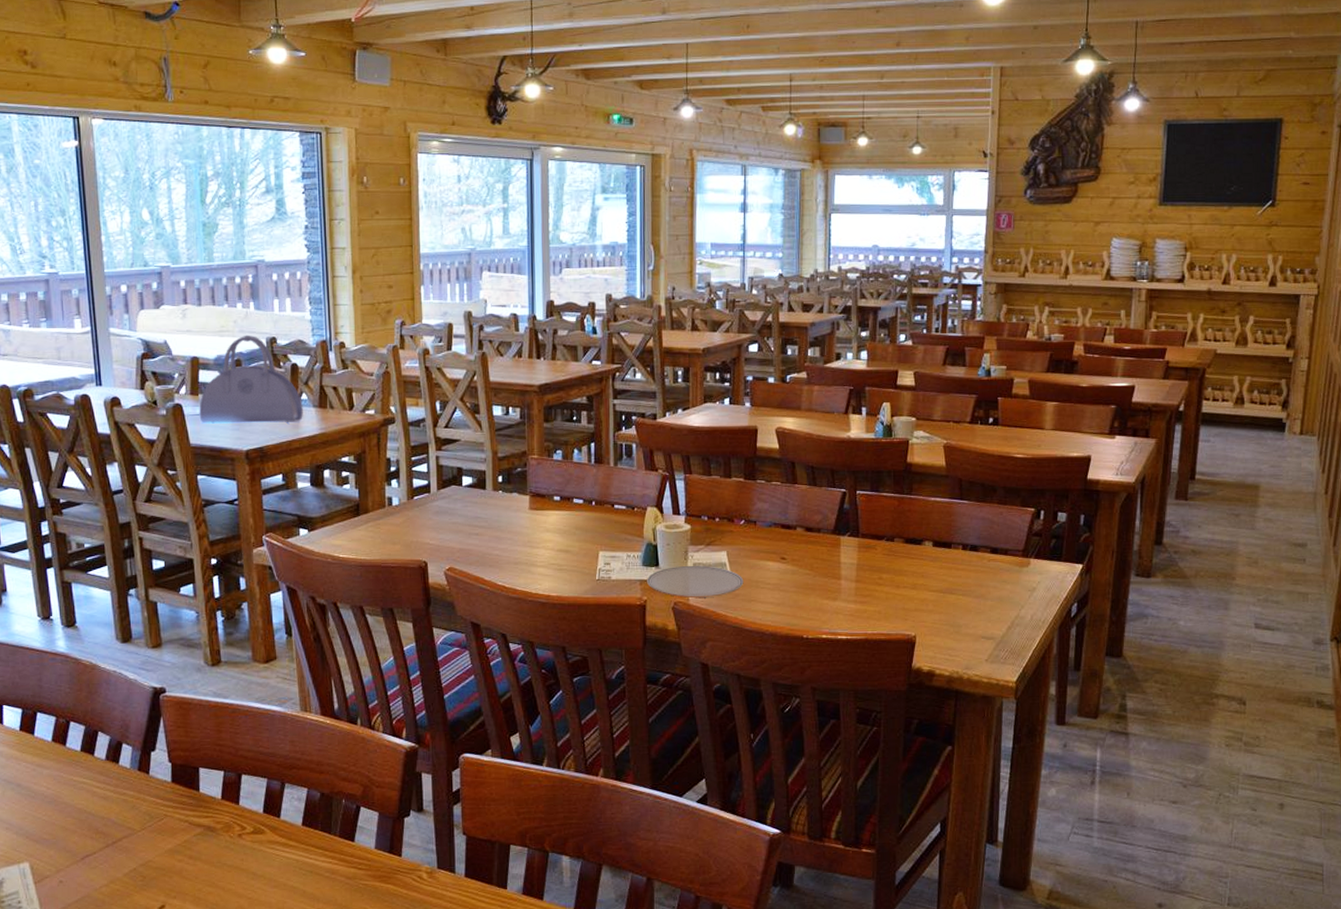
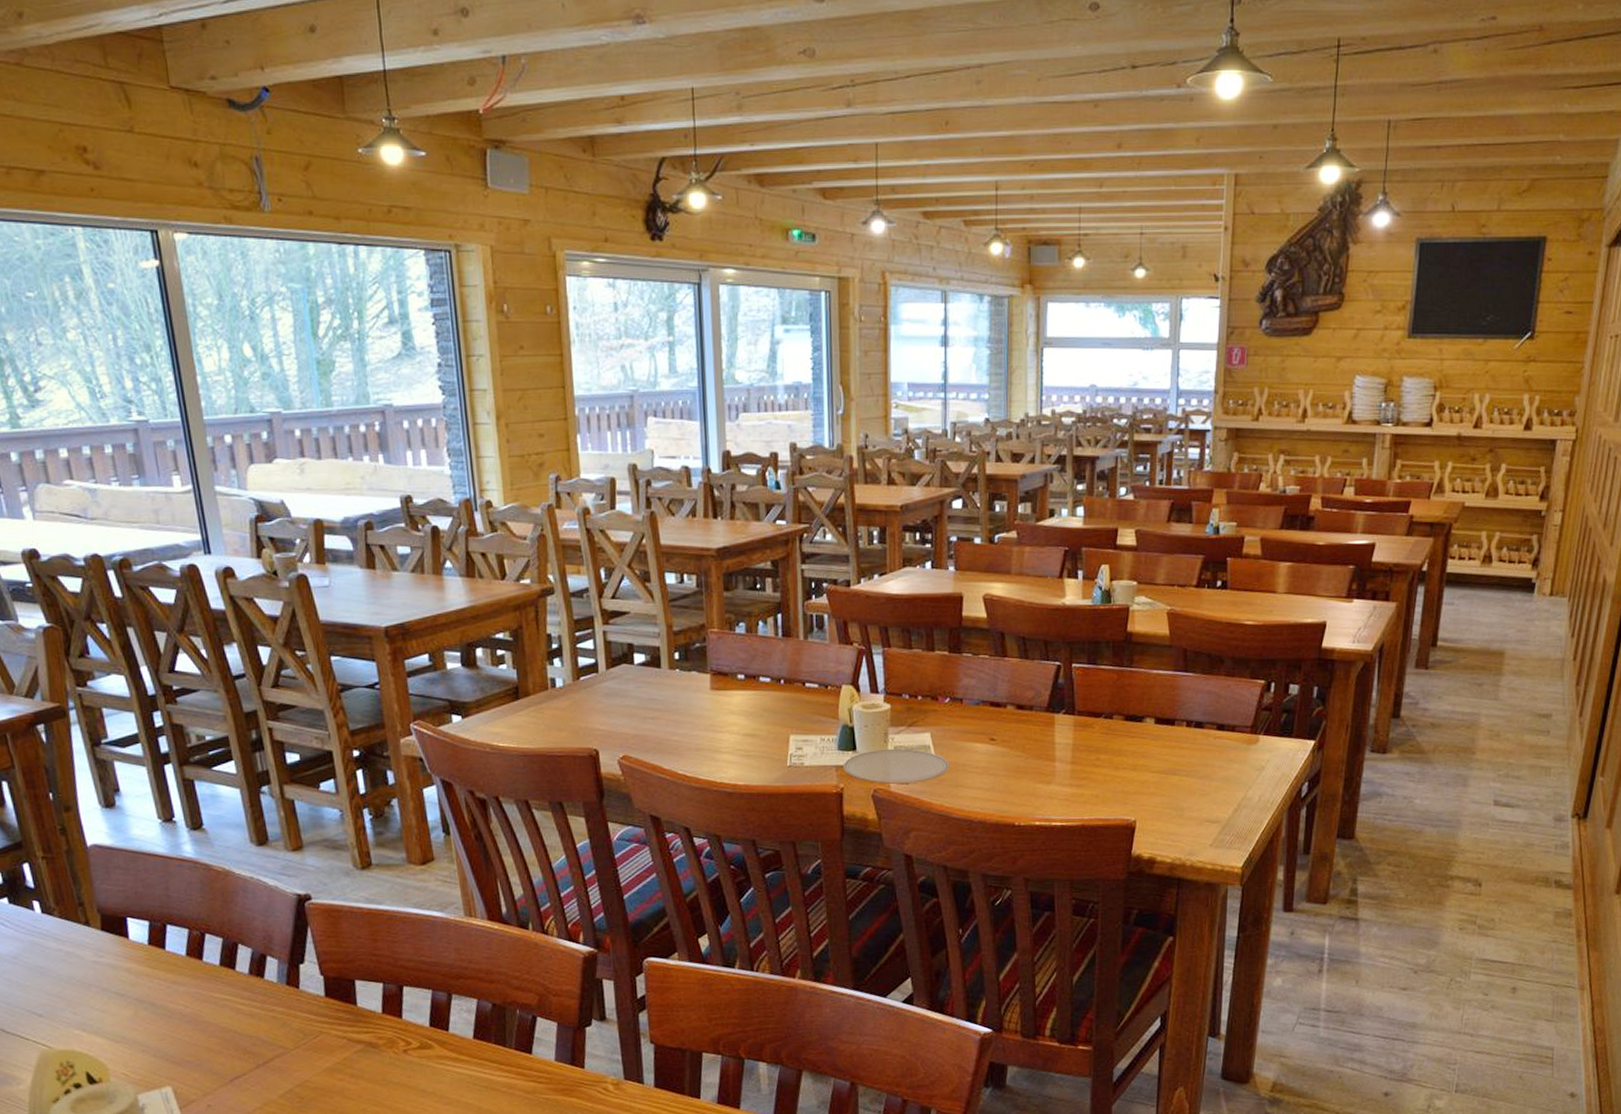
handbag: present [199,334,303,424] -> none [327,493,449,597]

